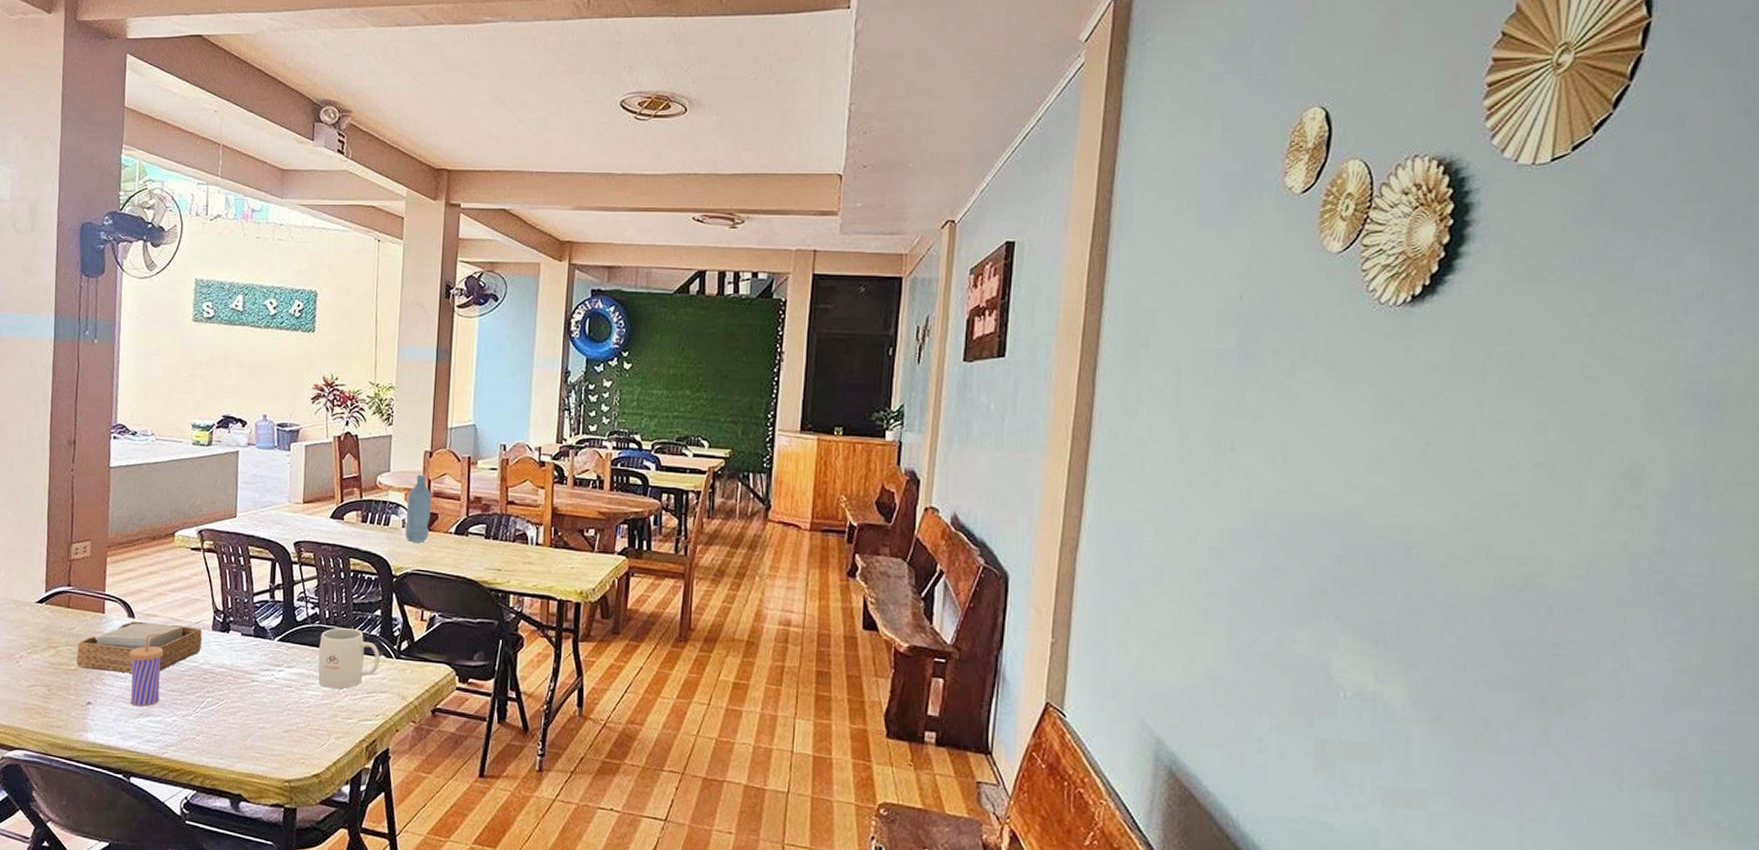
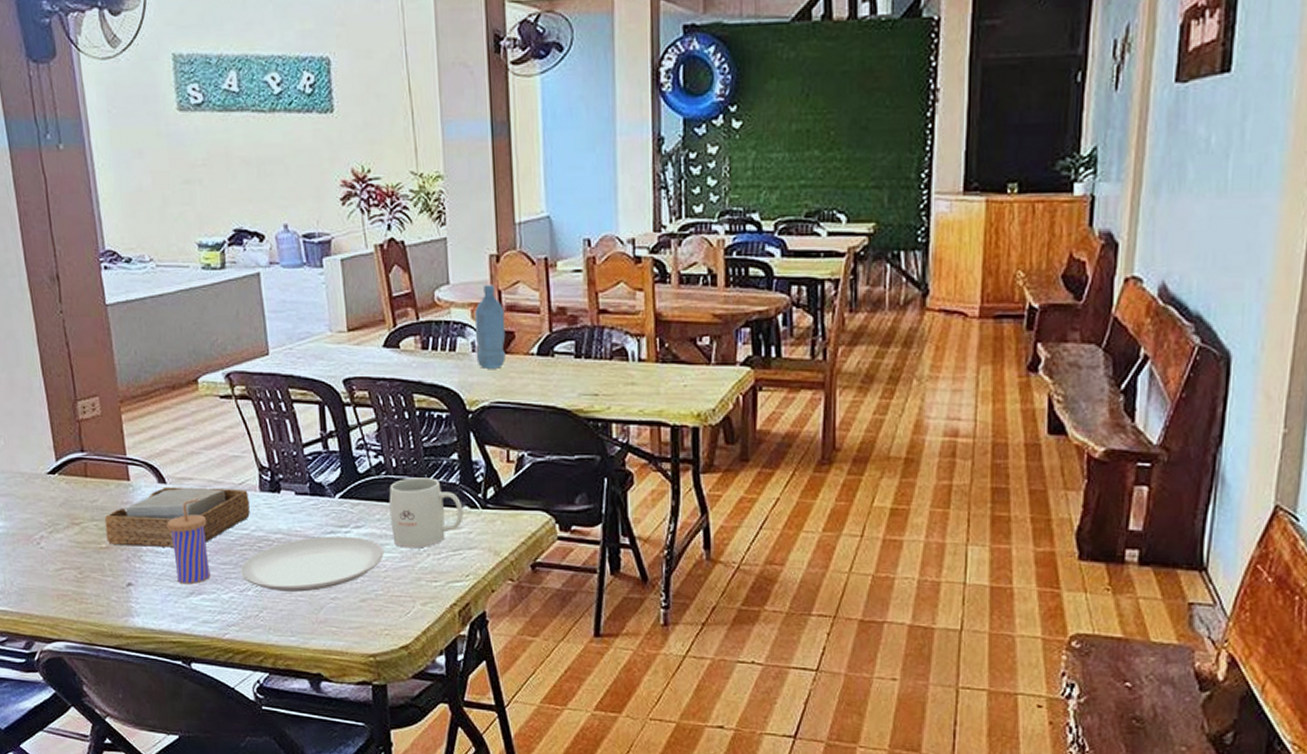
plate: none [185,672,309,720] -> present [240,536,384,592]

